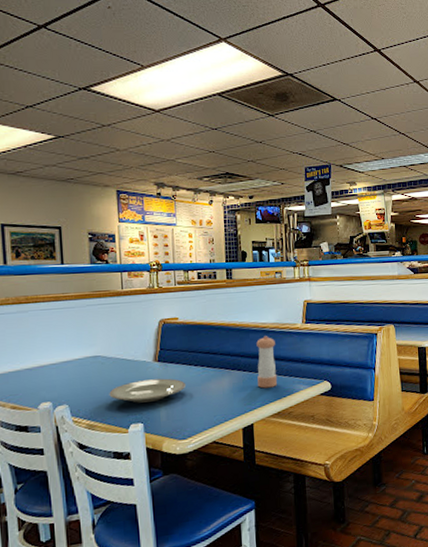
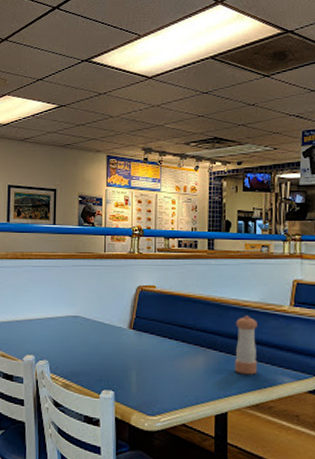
plate: present [109,378,187,403] -> none [85,346,159,370]

